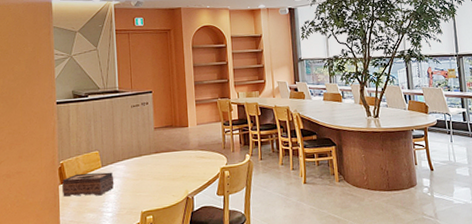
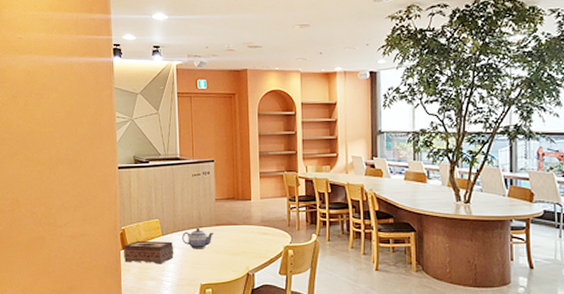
teapot: none [122,156,154,178] -> present [182,227,214,249]

